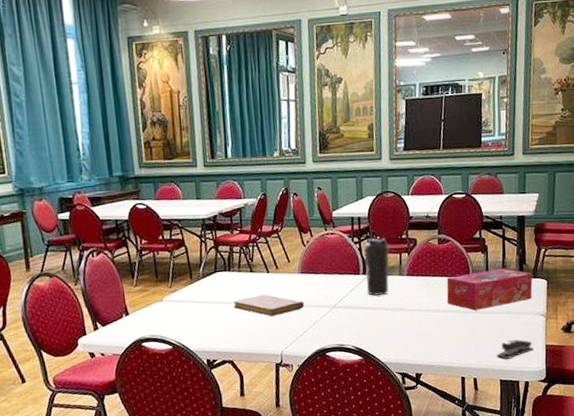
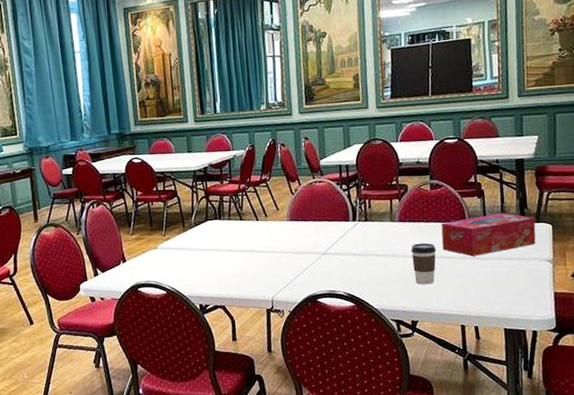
notebook: present [233,294,304,316] -> none [224,241,294,263]
water bottle: present [364,238,390,296] -> none [353,185,380,242]
coffee cup: none [418,296,442,338] -> present [411,242,437,285]
stapler: present [497,339,534,359] -> none [499,286,541,307]

